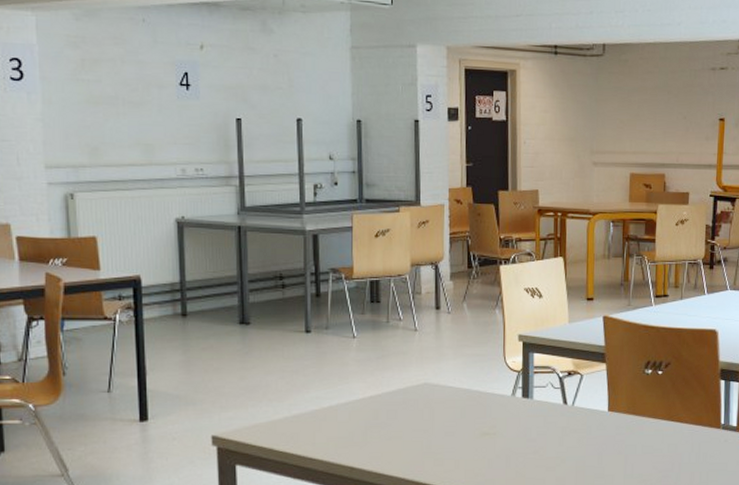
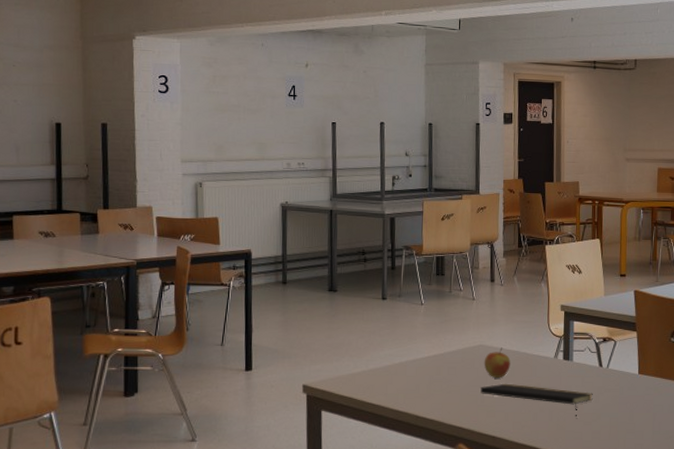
notepad: none [426,426,557,462] -> present [480,383,593,417]
apple: none [429,385,461,420] -> present [484,347,511,377]

